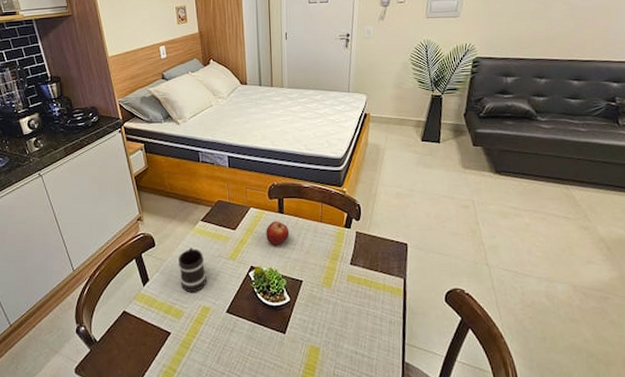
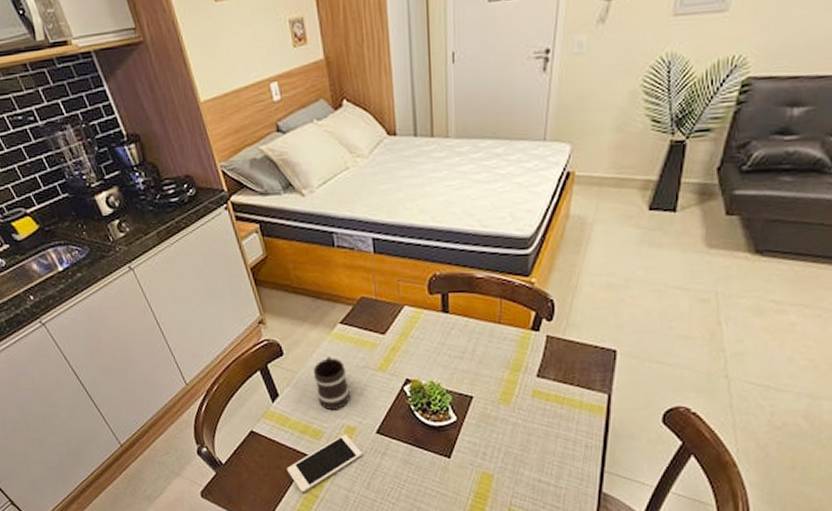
cell phone: none [151,312,215,368] -> present [287,433,363,493]
fruit: present [266,221,290,245] -> none [425,322,456,353]

